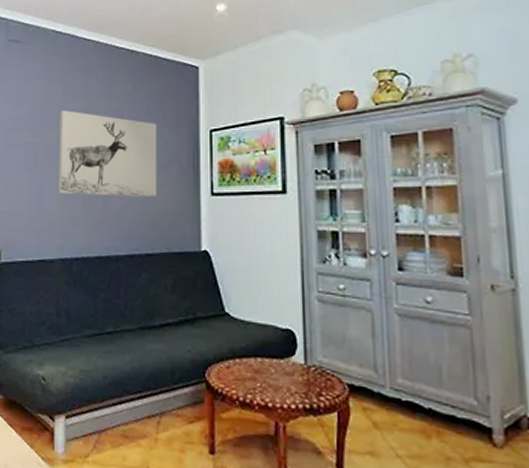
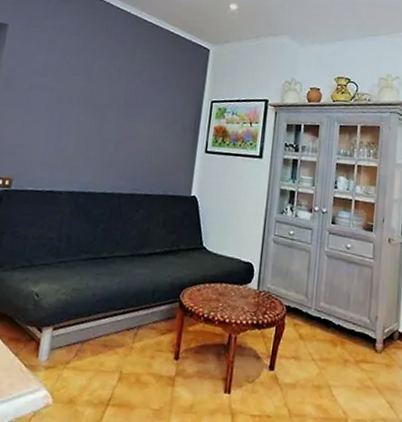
wall art: present [58,110,157,196] -> none [75,64,170,148]

